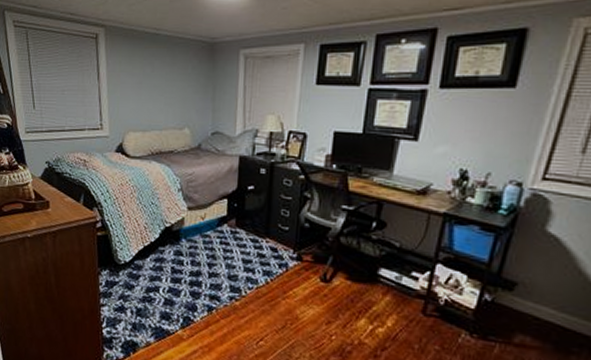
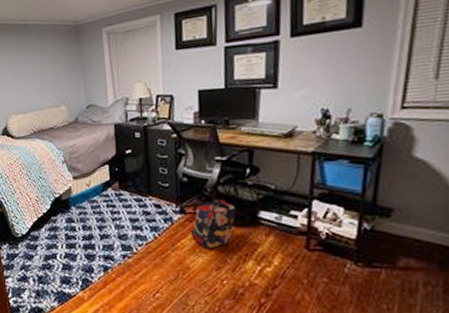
backpack: none [304,250,356,302] -> present [190,199,236,249]

